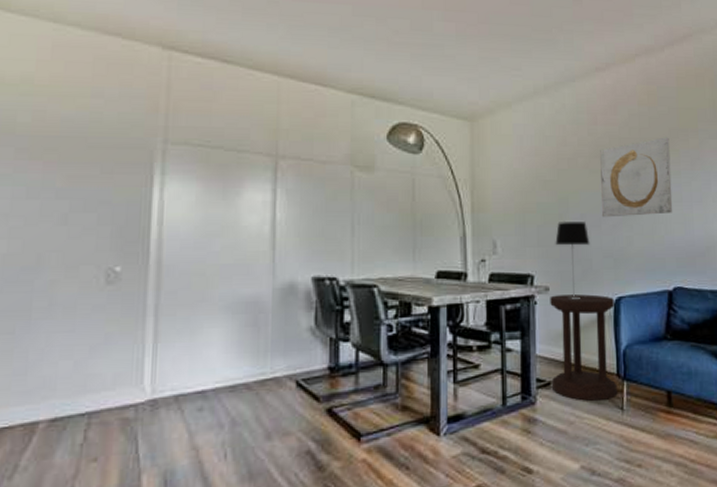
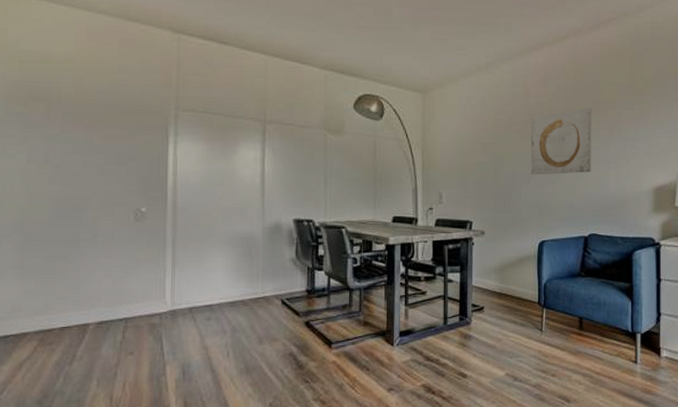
side table: present [550,294,618,401] -> none [484,238,538,323]
table lamp: present [555,222,590,299] -> none [491,178,520,241]

